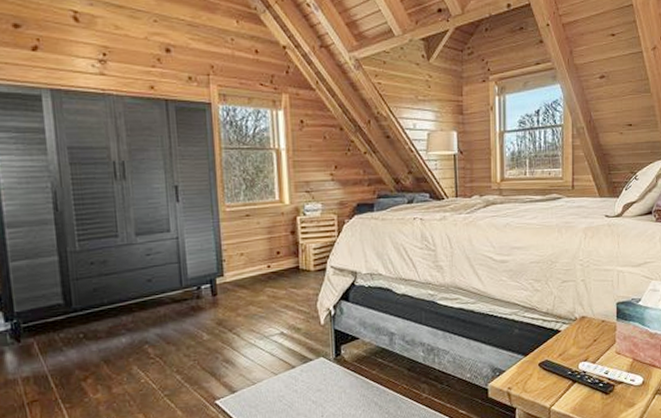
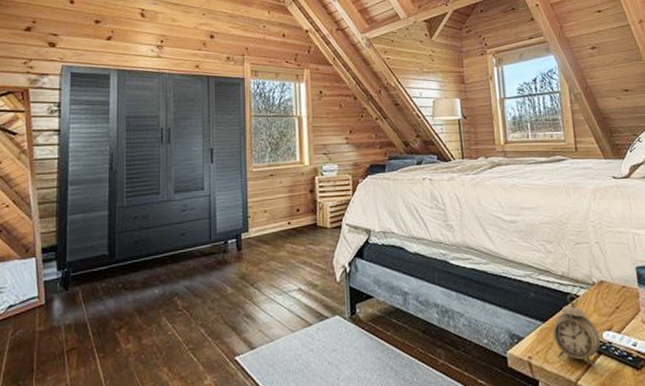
alarm clock: none [532,329,576,394] -> present [552,294,601,367]

